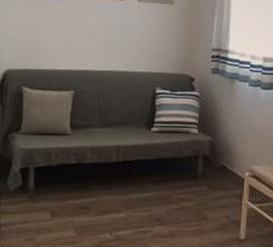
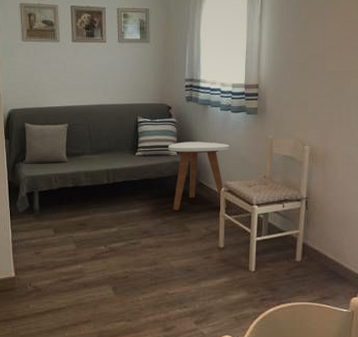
side table: none [189,118,257,196] -> present [168,141,229,211]

